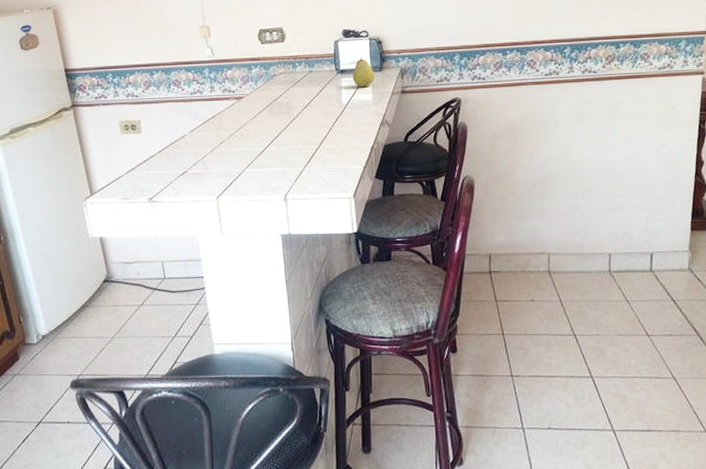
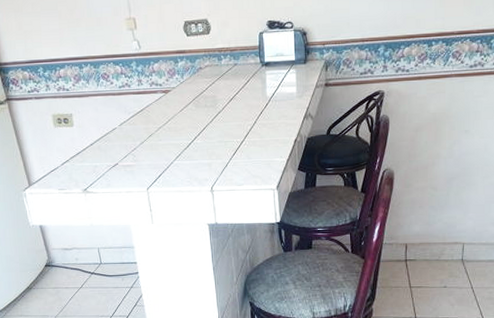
fruit: present [352,57,374,88] -> none [277,49,299,81]

